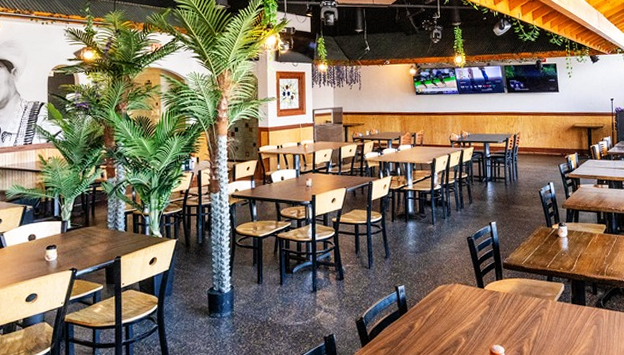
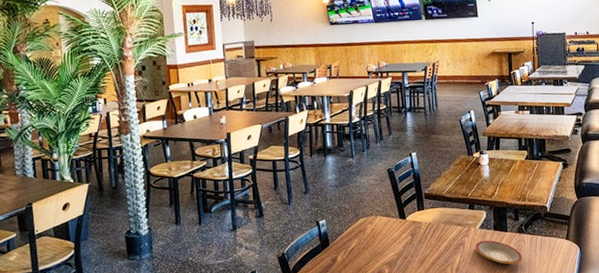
plate: none [553,313,601,340] -> present [475,240,523,265]

